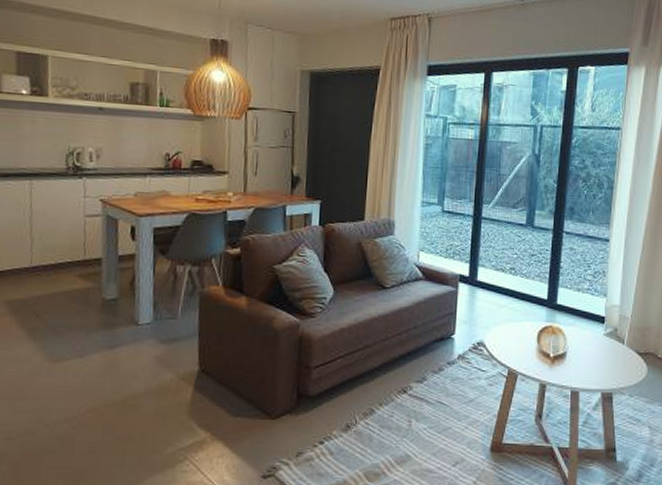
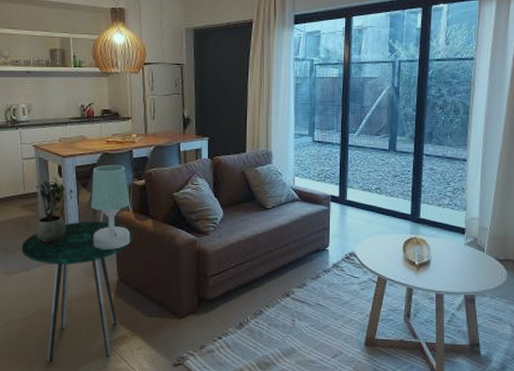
side table: none [75,296,222,475] -> present [21,221,133,362]
potted plant: none [94,240,148,326] -> present [35,177,73,246]
table lamp: none [169,228,221,333] -> present [90,164,131,249]

